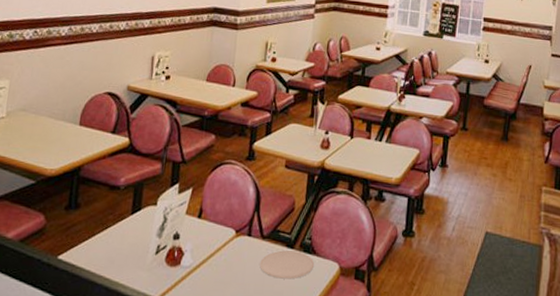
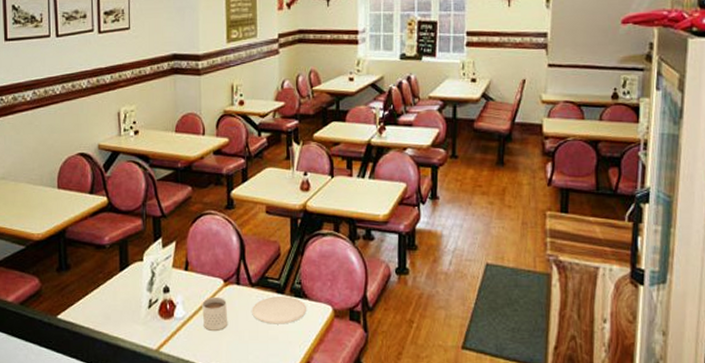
mug: none [209,246,236,282] -> present [202,296,228,331]

